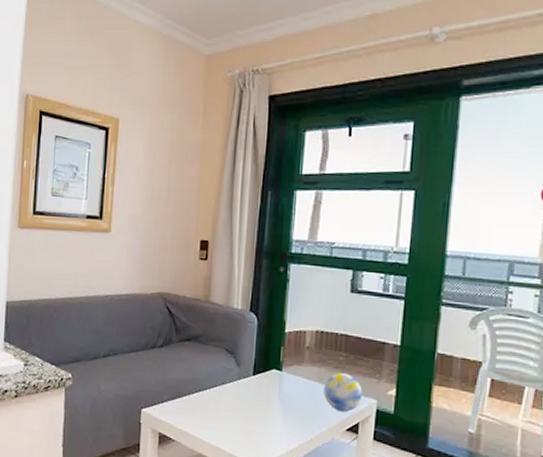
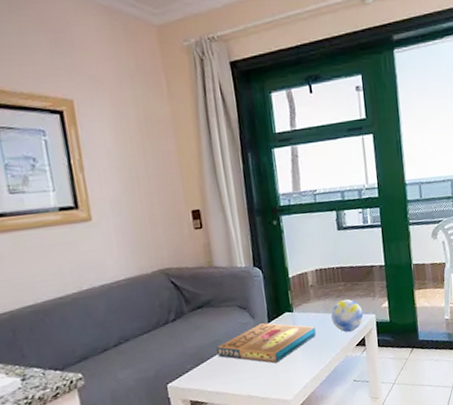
pizza box: none [195,374,303,422] -> present [217,323,316,364]

